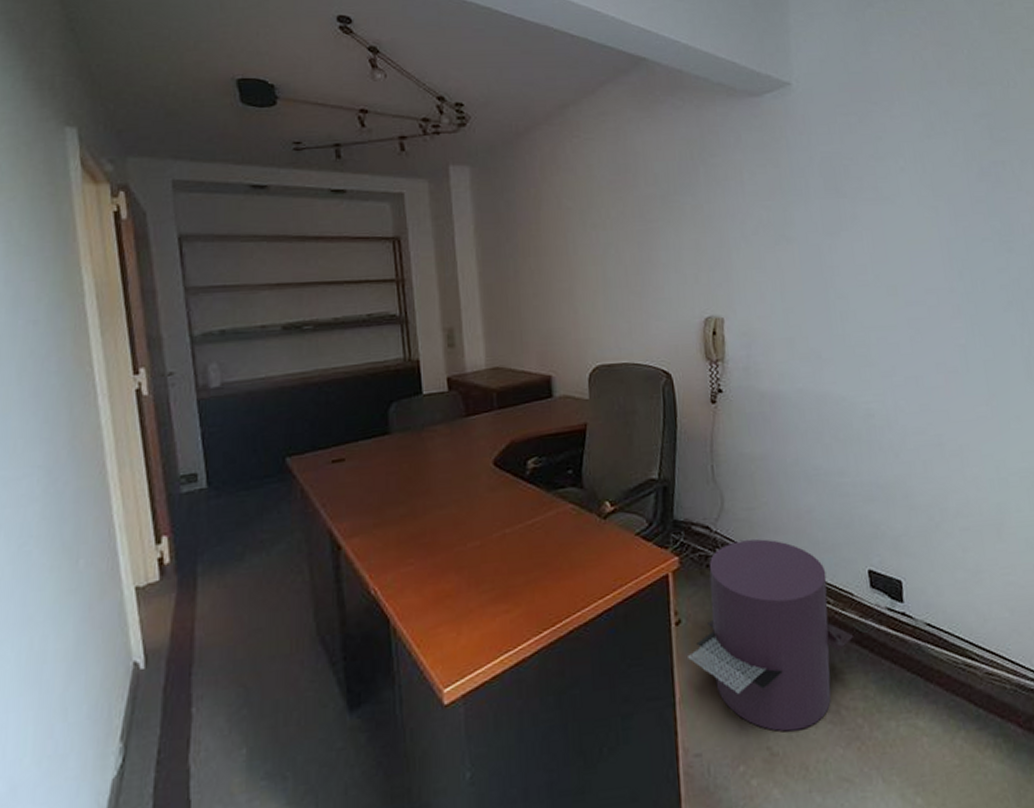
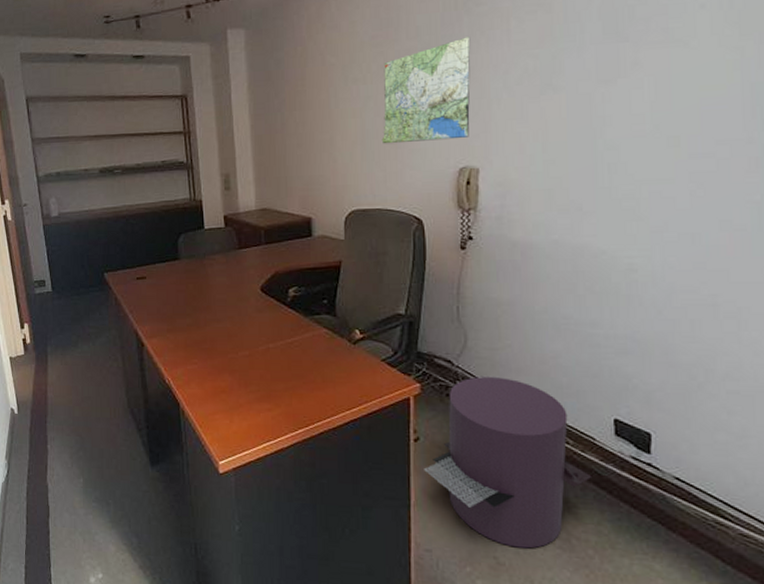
road map: none [623,186,712,294] -> present [381,36,471,144]

